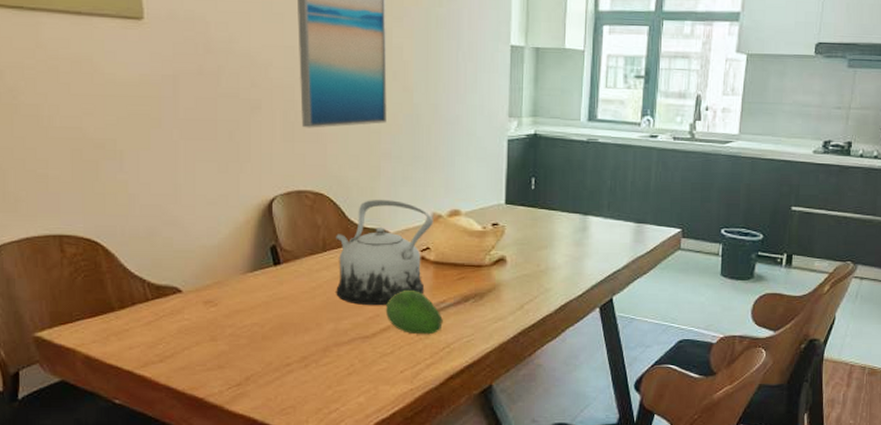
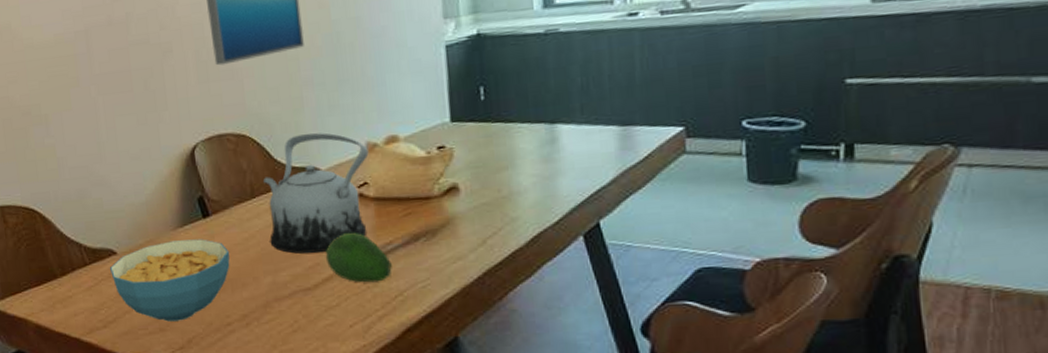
cereal bowl: none [172,284,295,359] -> present [109,239,230,322]

